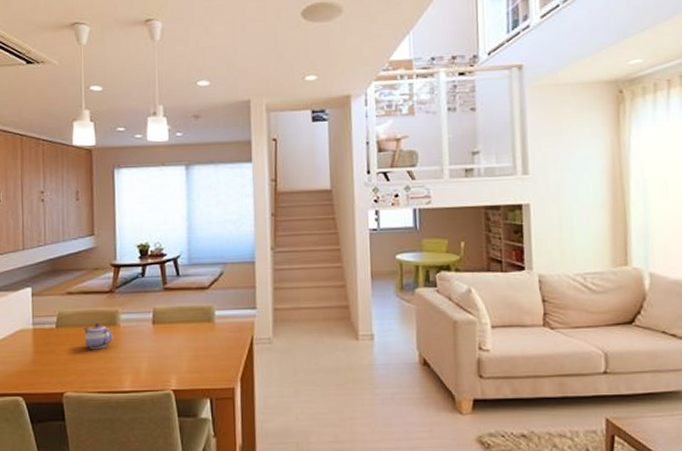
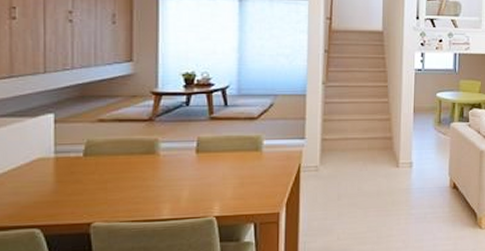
teapot: present [83,322,113,350] -> none [116,151,152,179]

